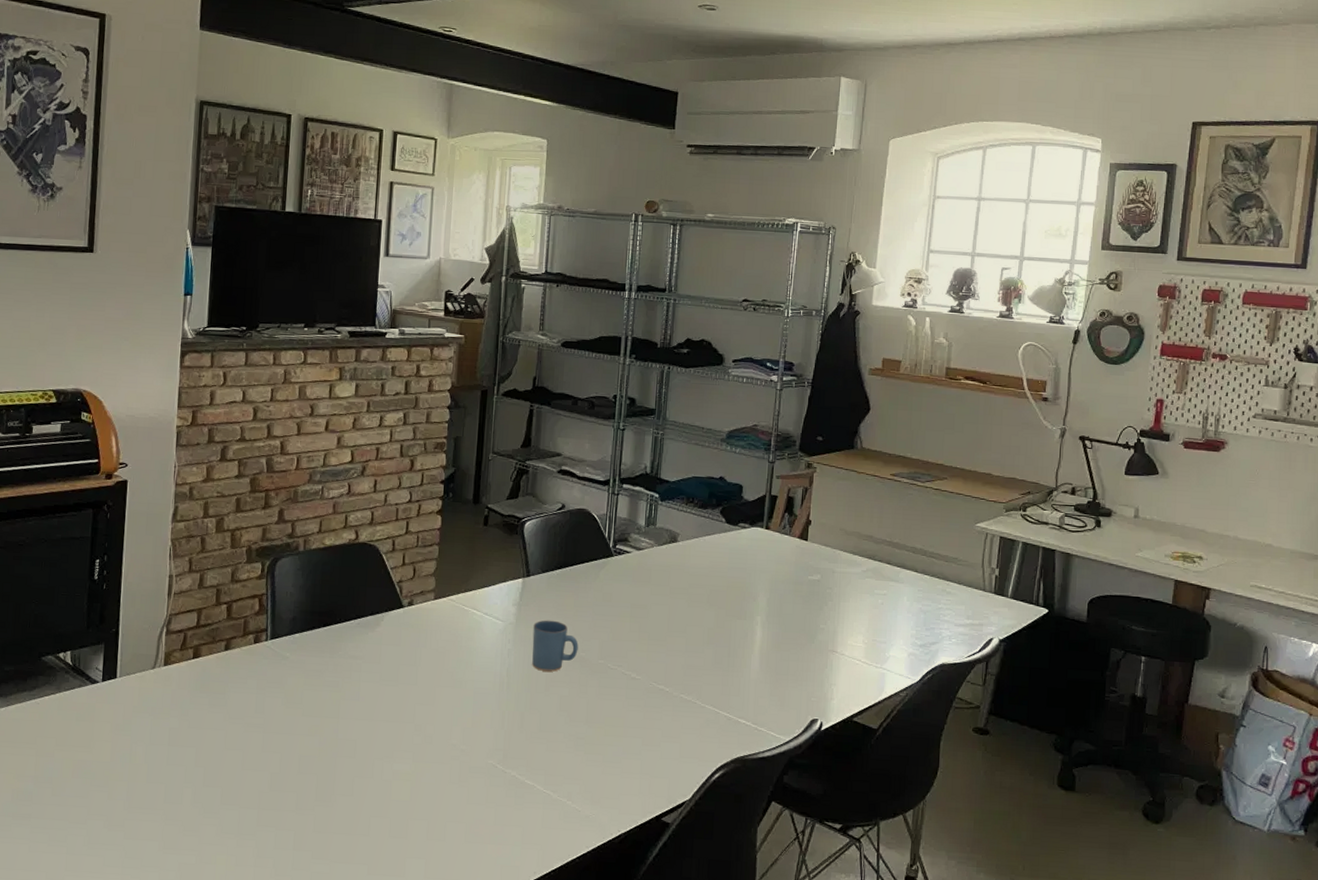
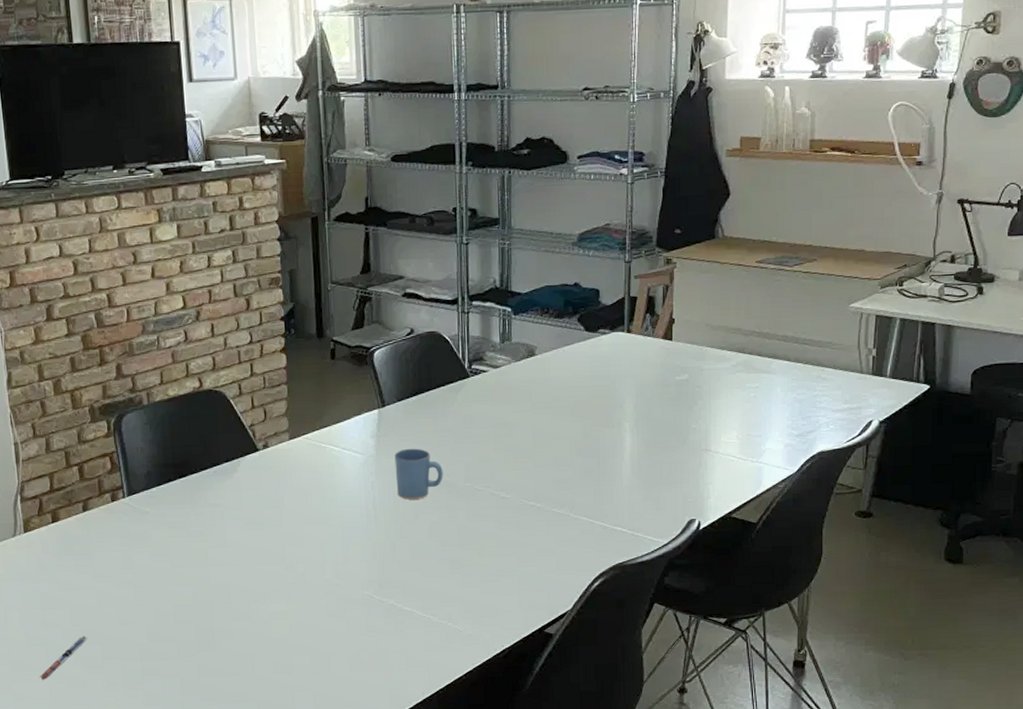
pen: none [154,777,209,820] -> present [40,636,88,680]

